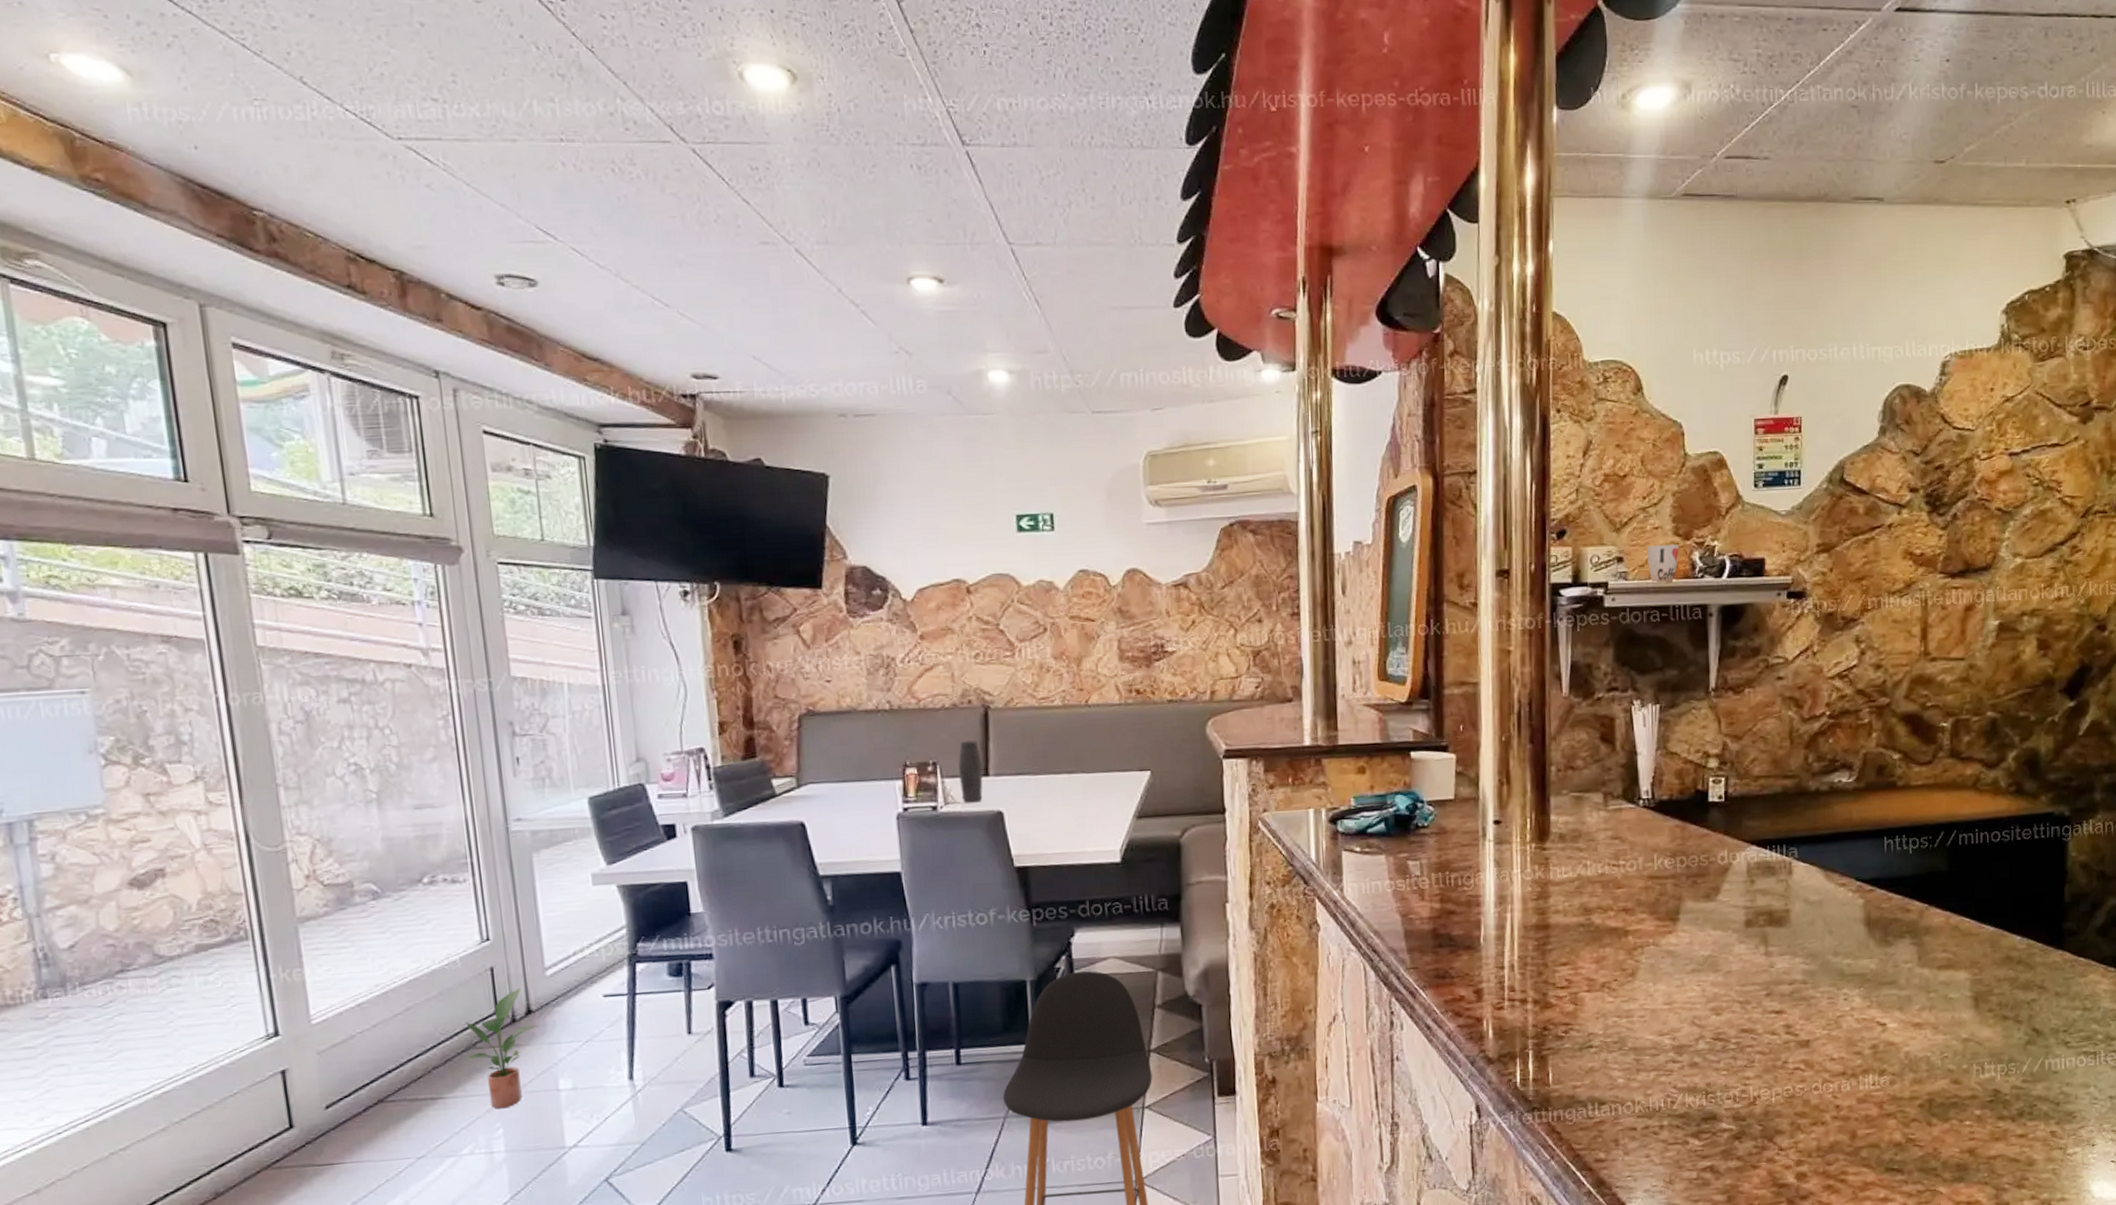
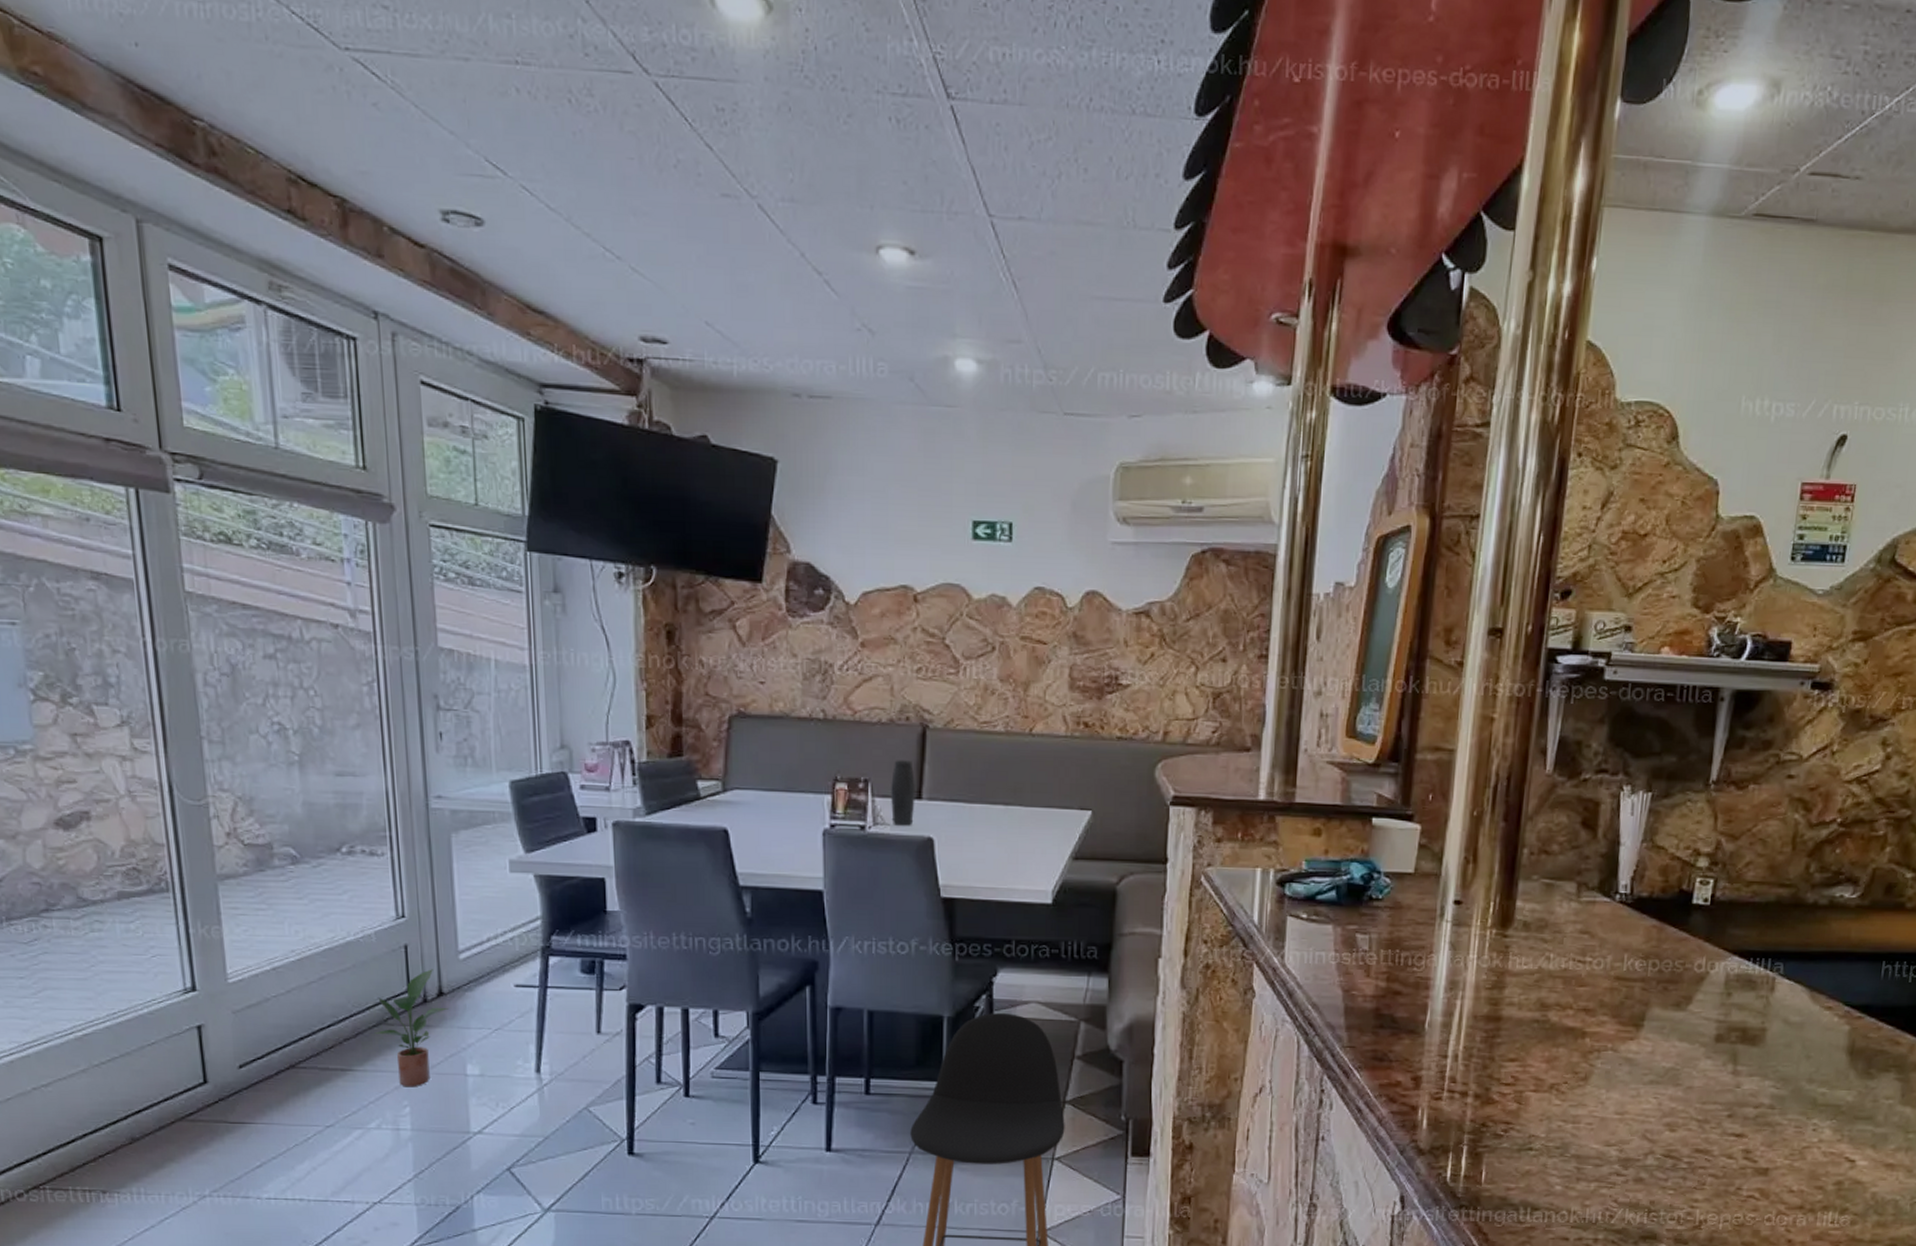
cup: present [1647,544,1680,584] -> none [1658,616,1697,660]

